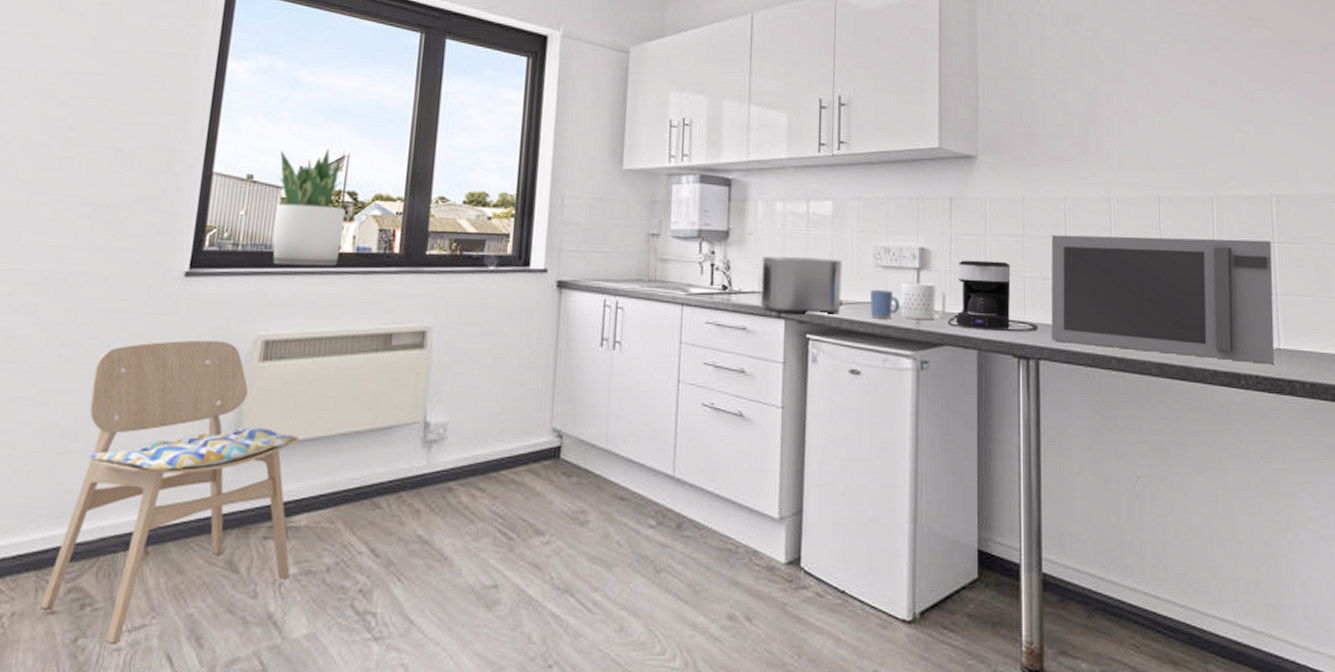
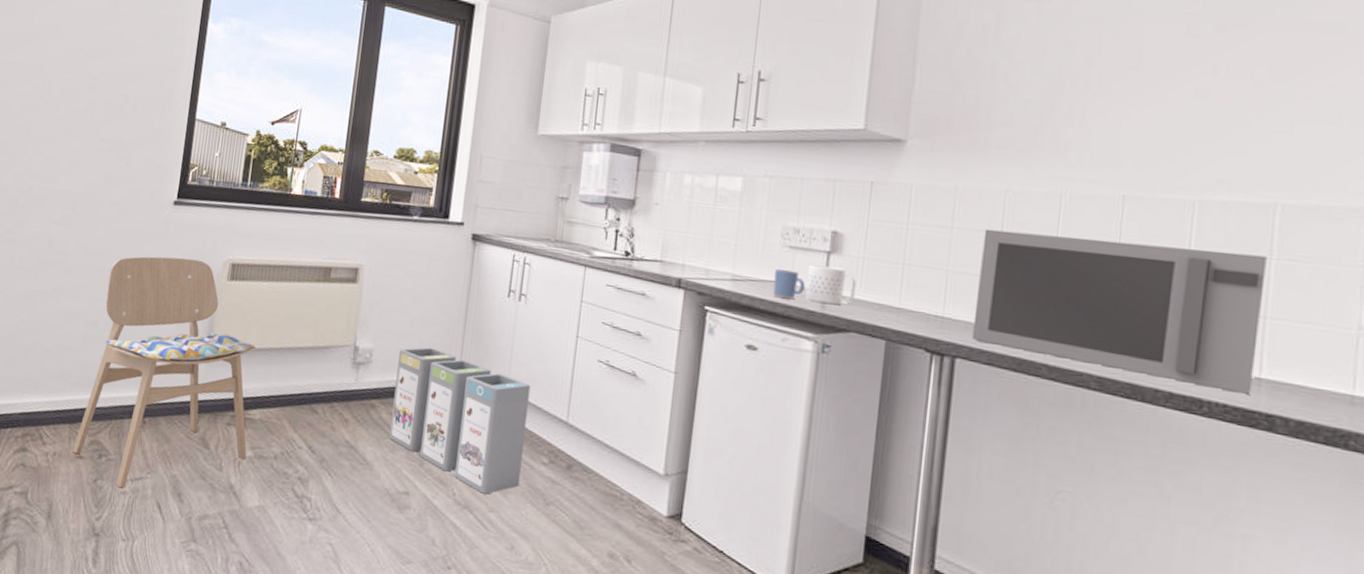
planter: present [272,149,346,267] -> none [239,103,299,206]
recycling bin: none [471,413,632,572] -> present [389,347,531,495]
toaster: present [760,256,843,314] -> none [661,227,748,290]
coffee maker: present [947,260,1038,332] -> none [855,247,958,328]

